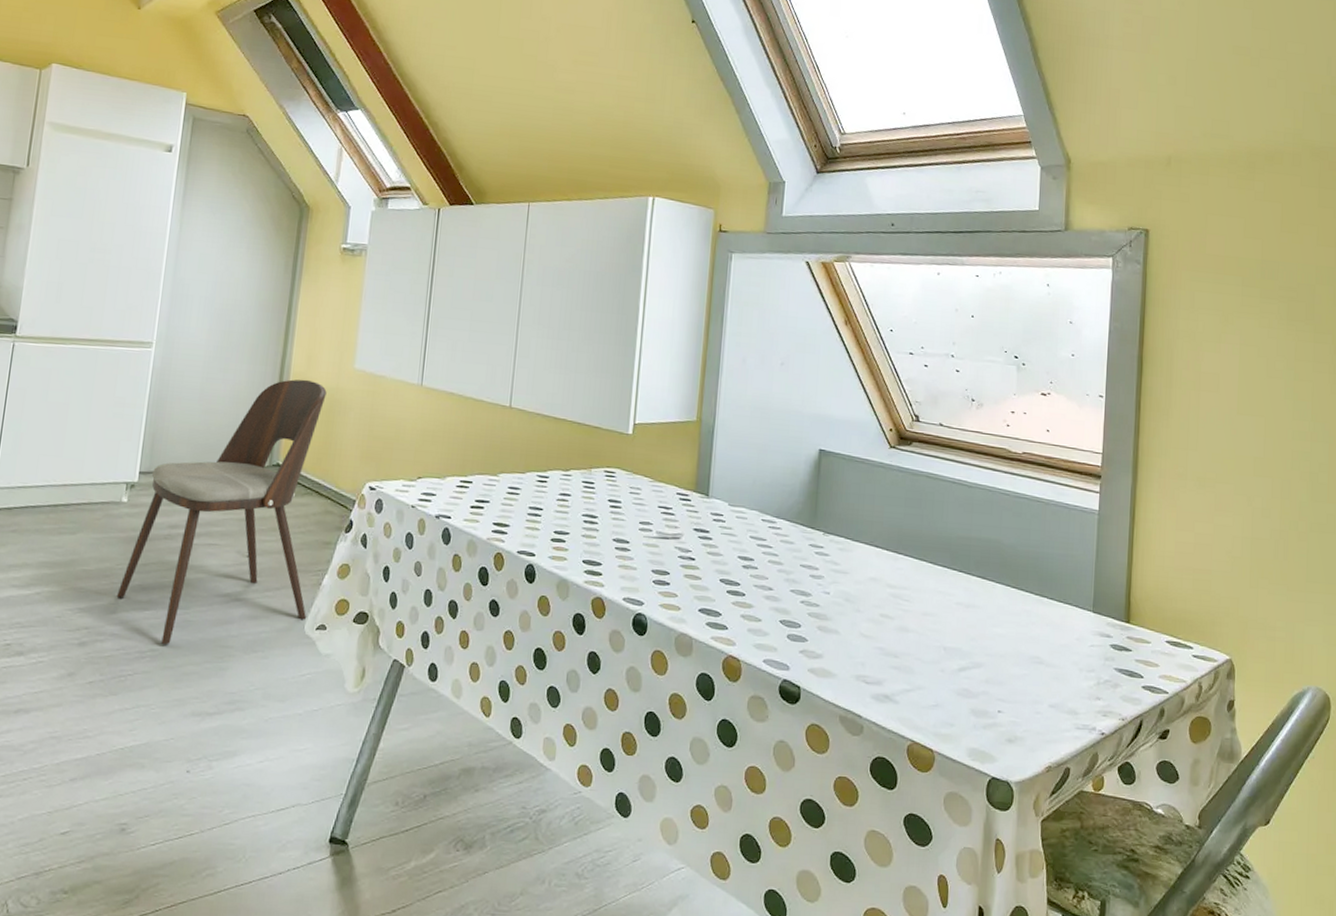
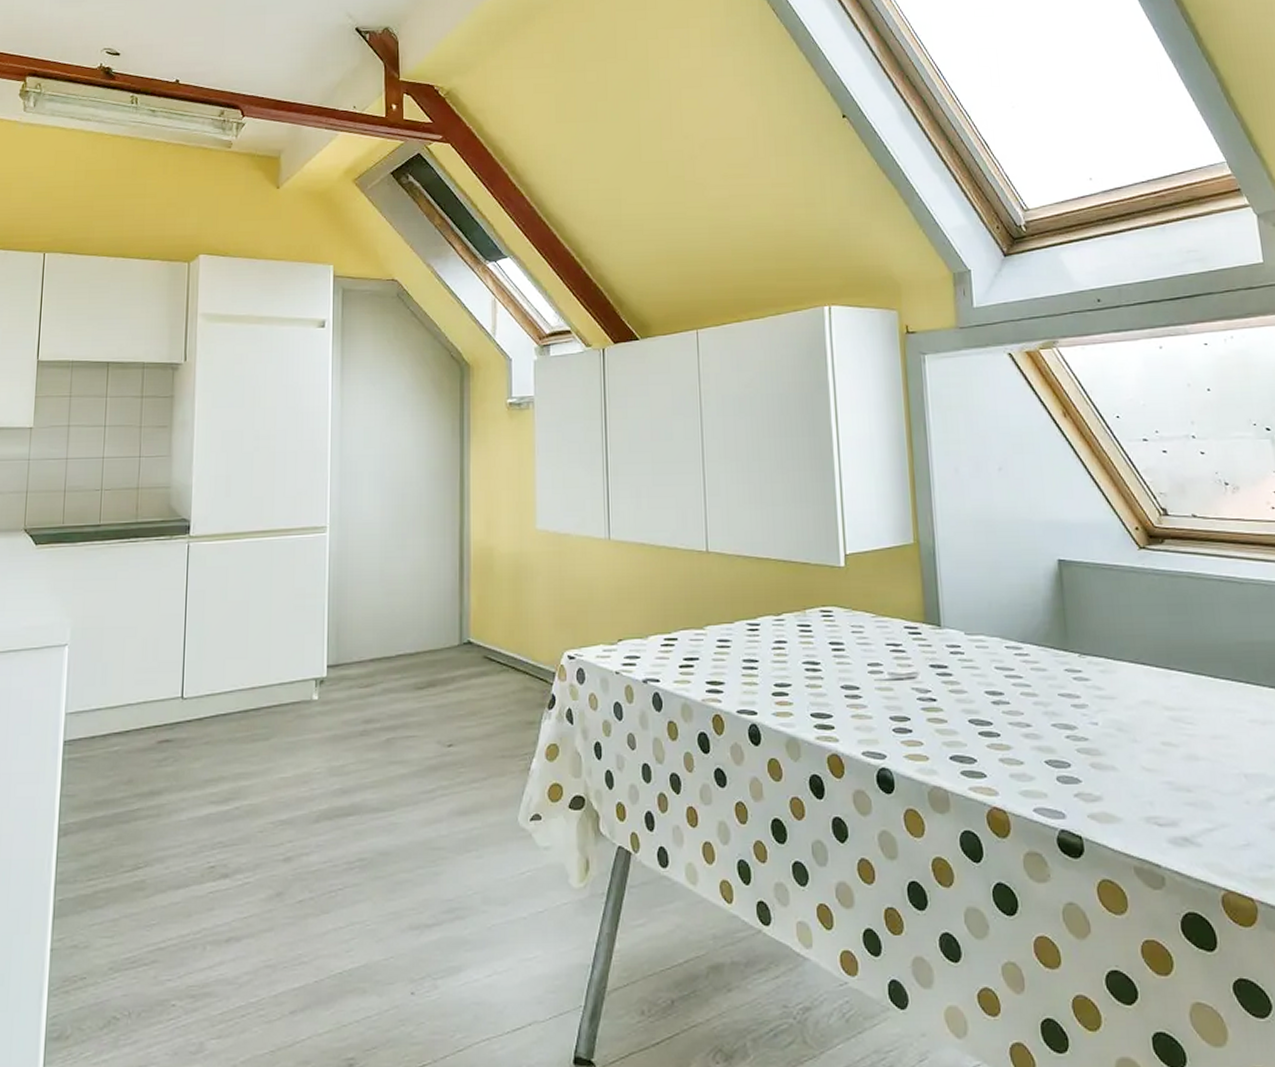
dining chair: present [116,379,327,645] -> none [317,547,519,853]

